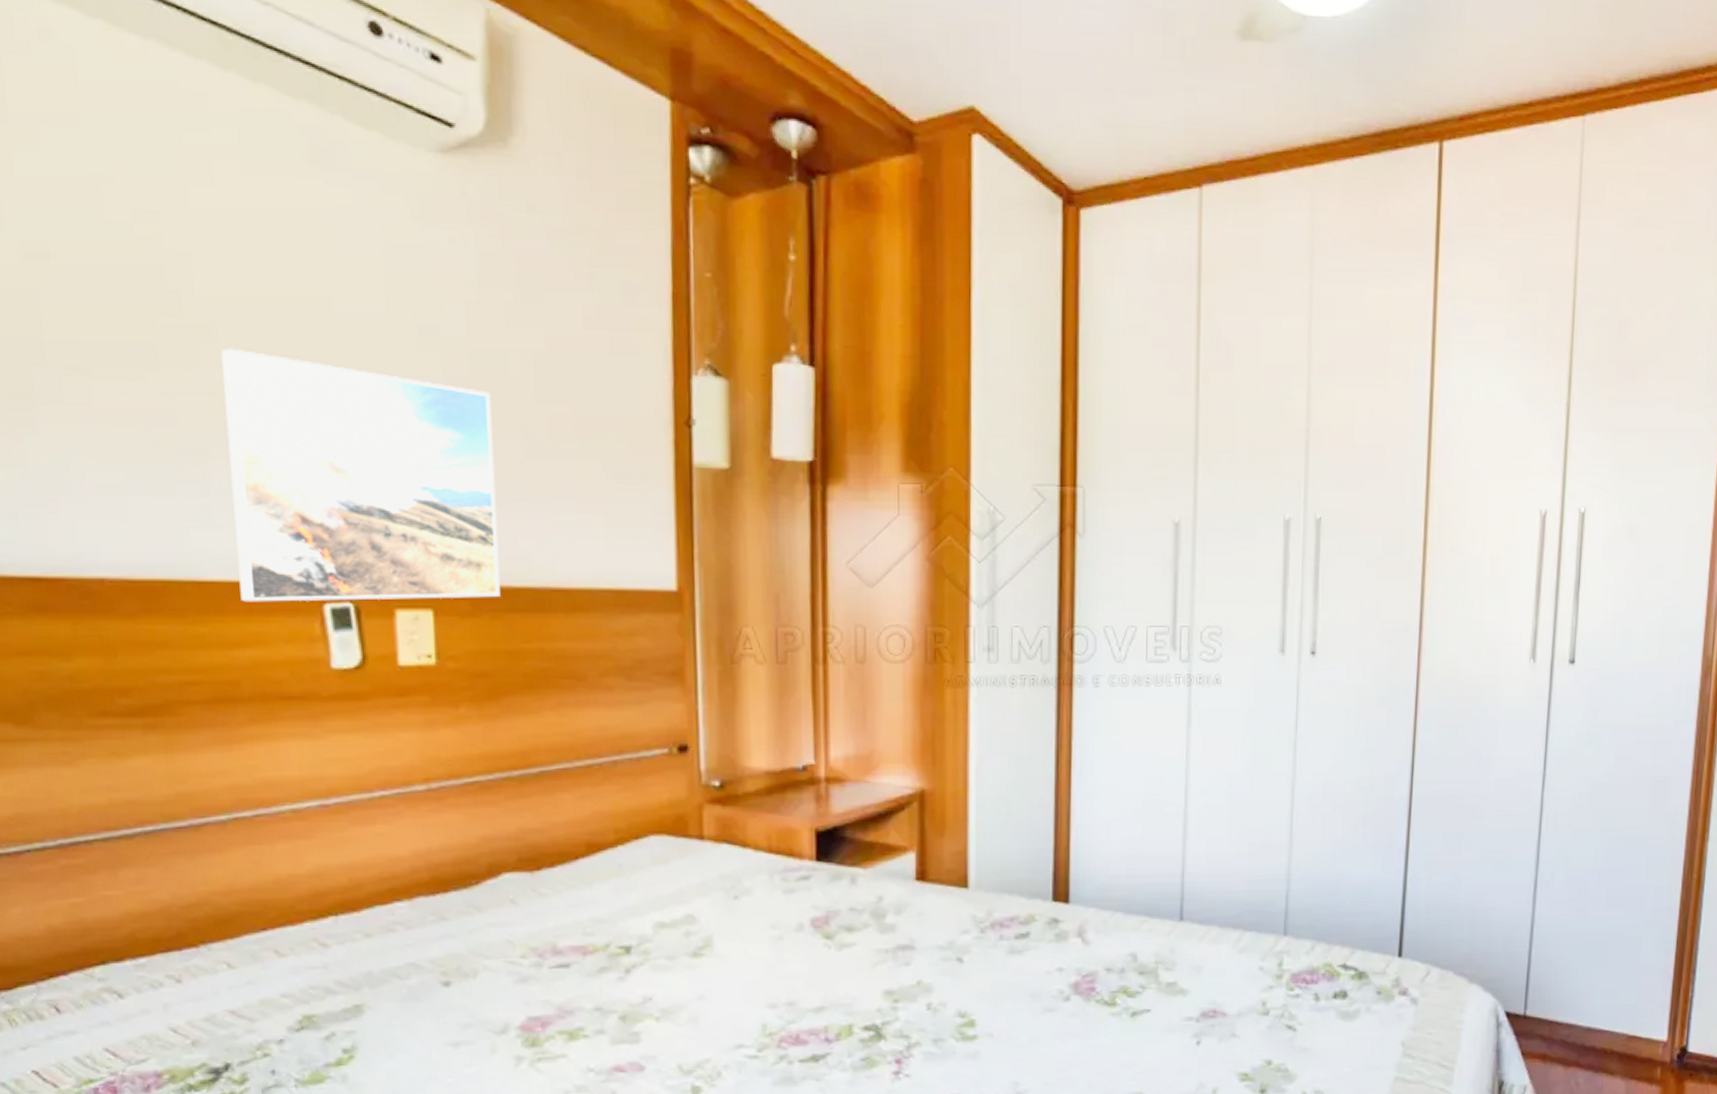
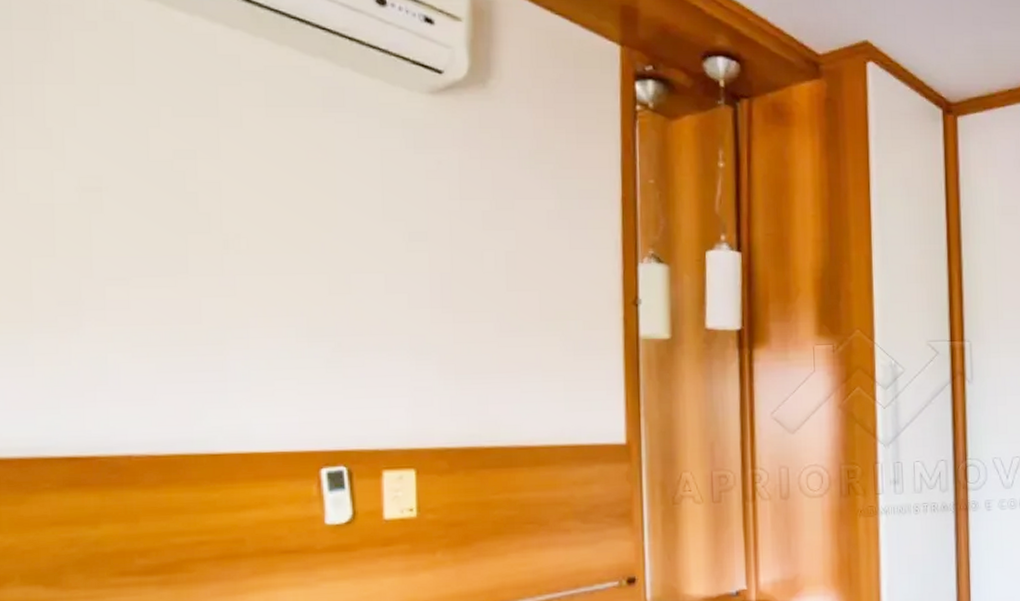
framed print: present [221,348,500,602] -> none [242,257,474,470]

